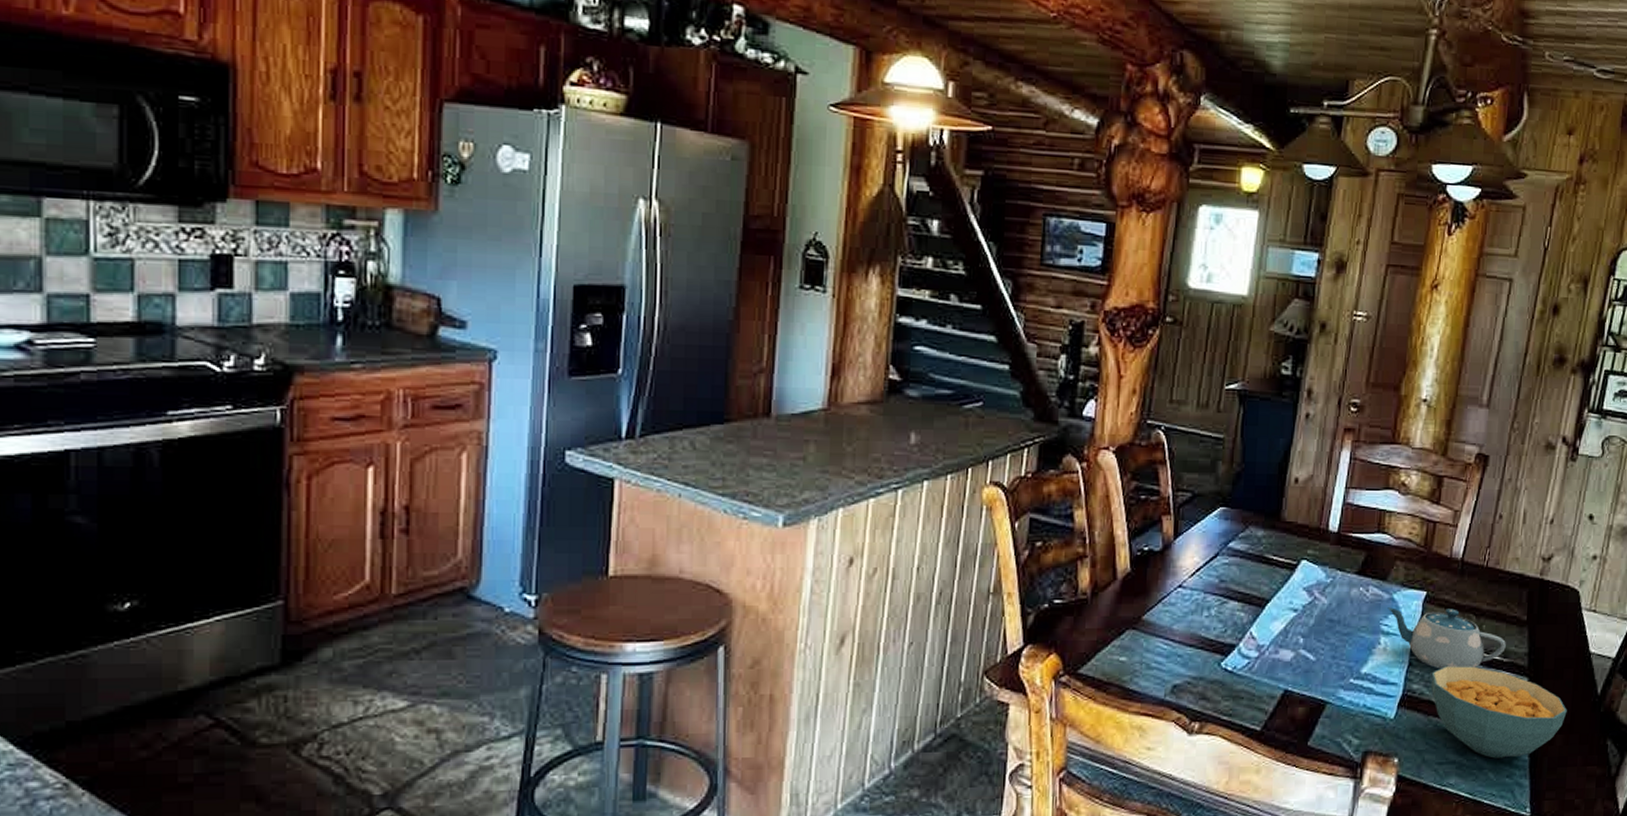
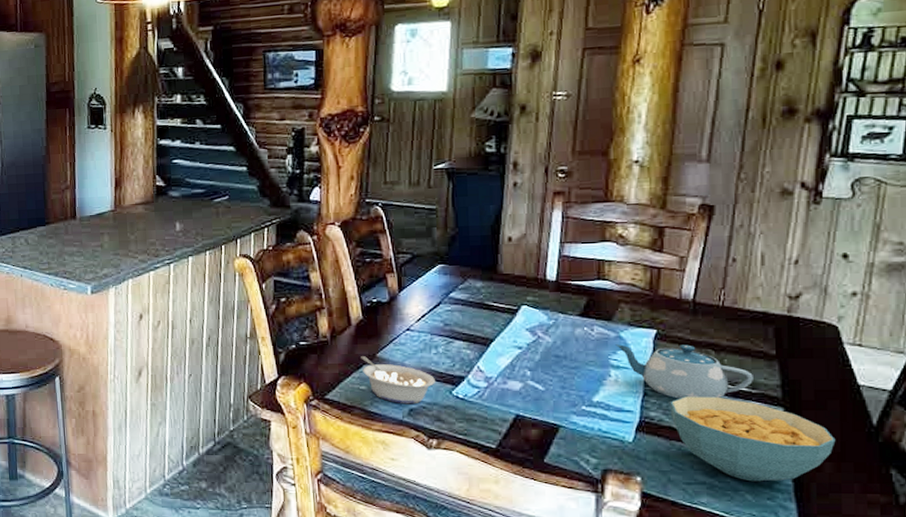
legume: none [1124,619,1204,680] -> present [361,356,435,404]

